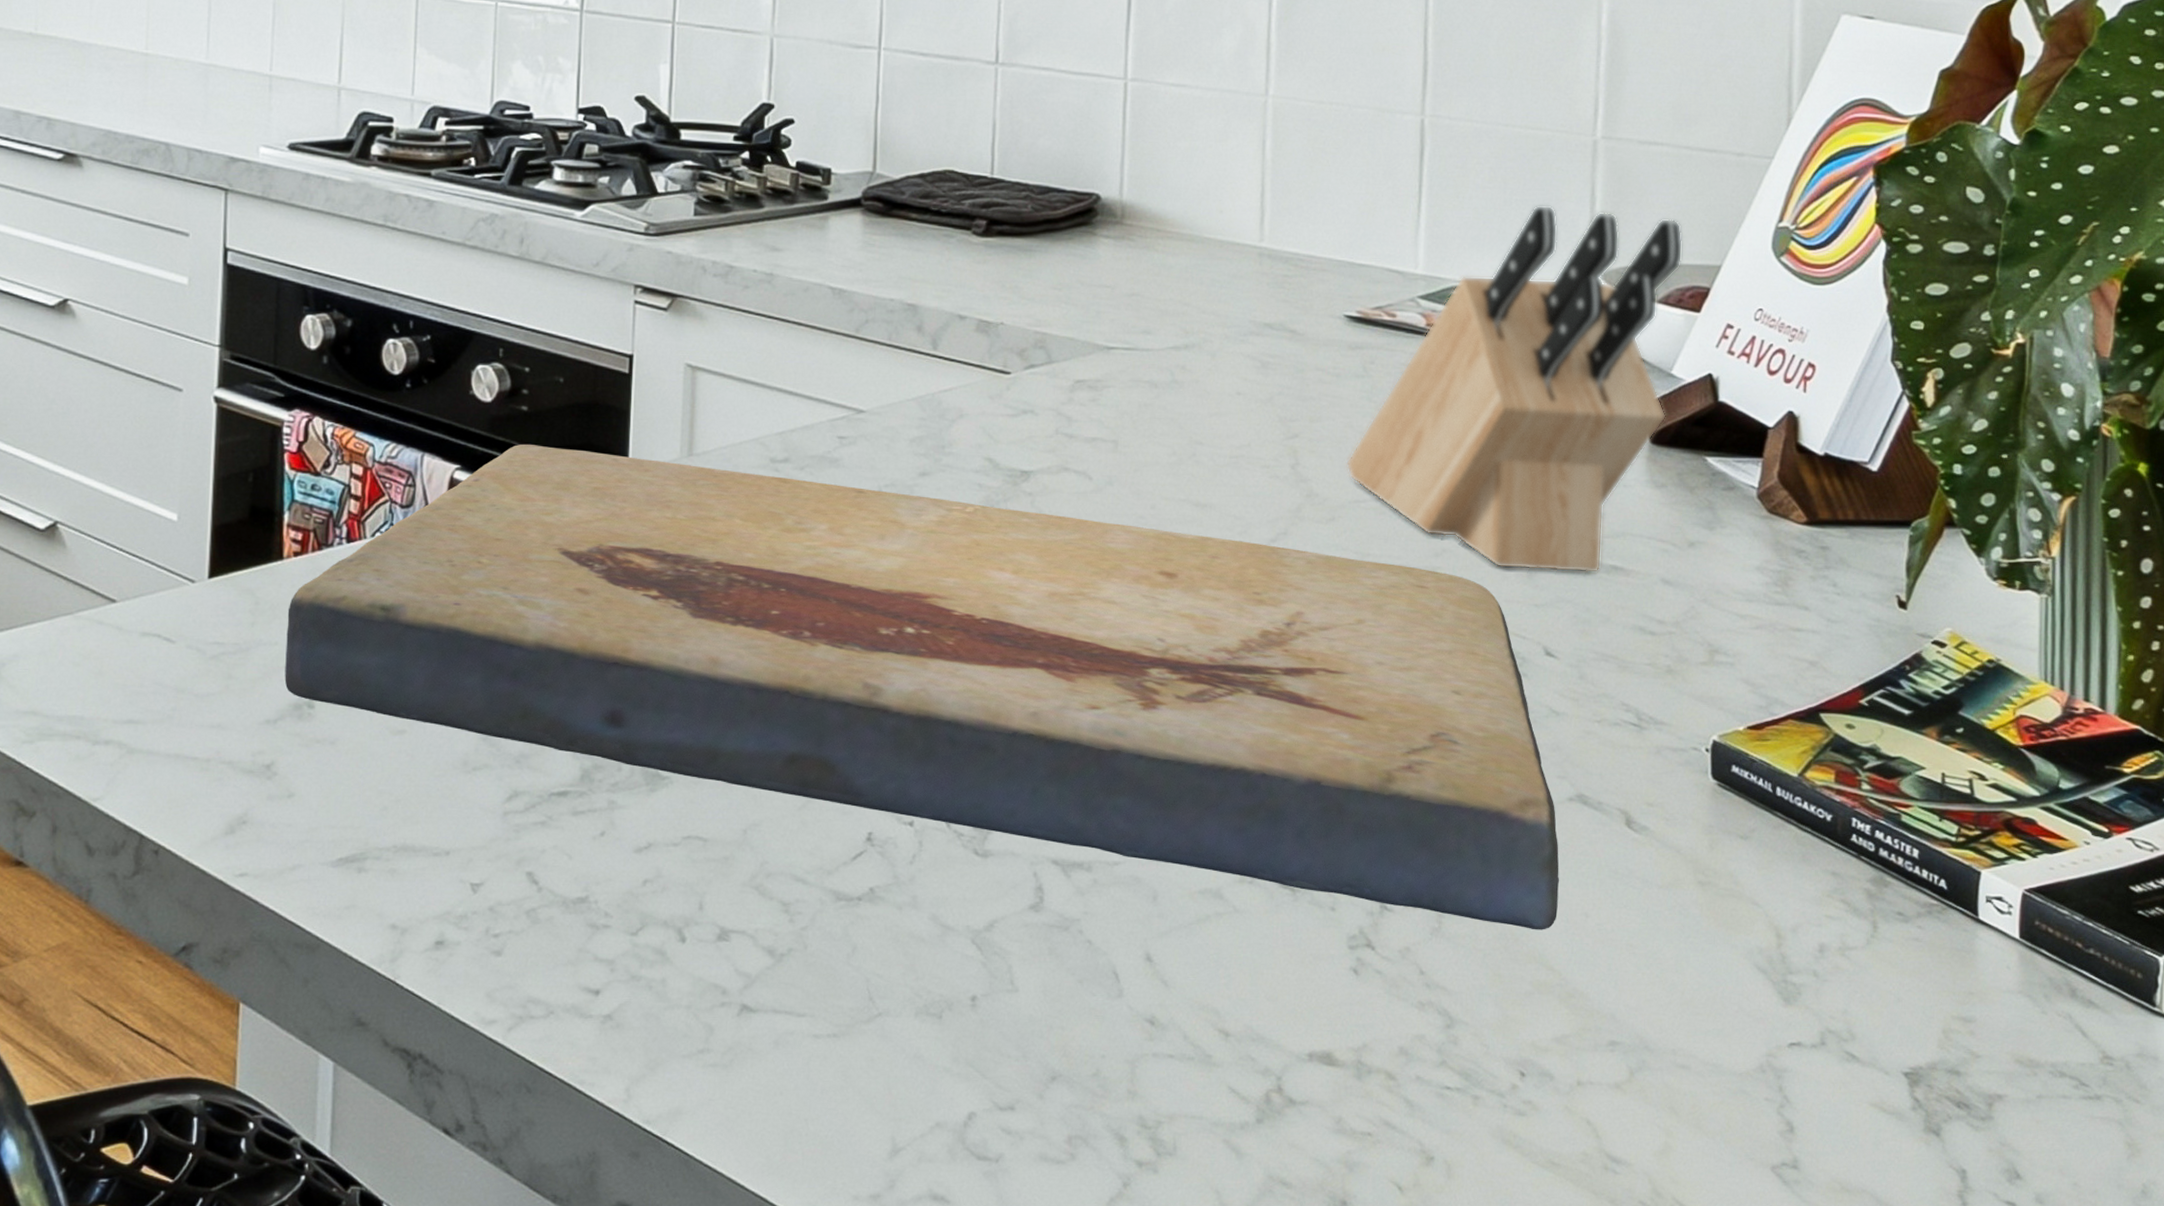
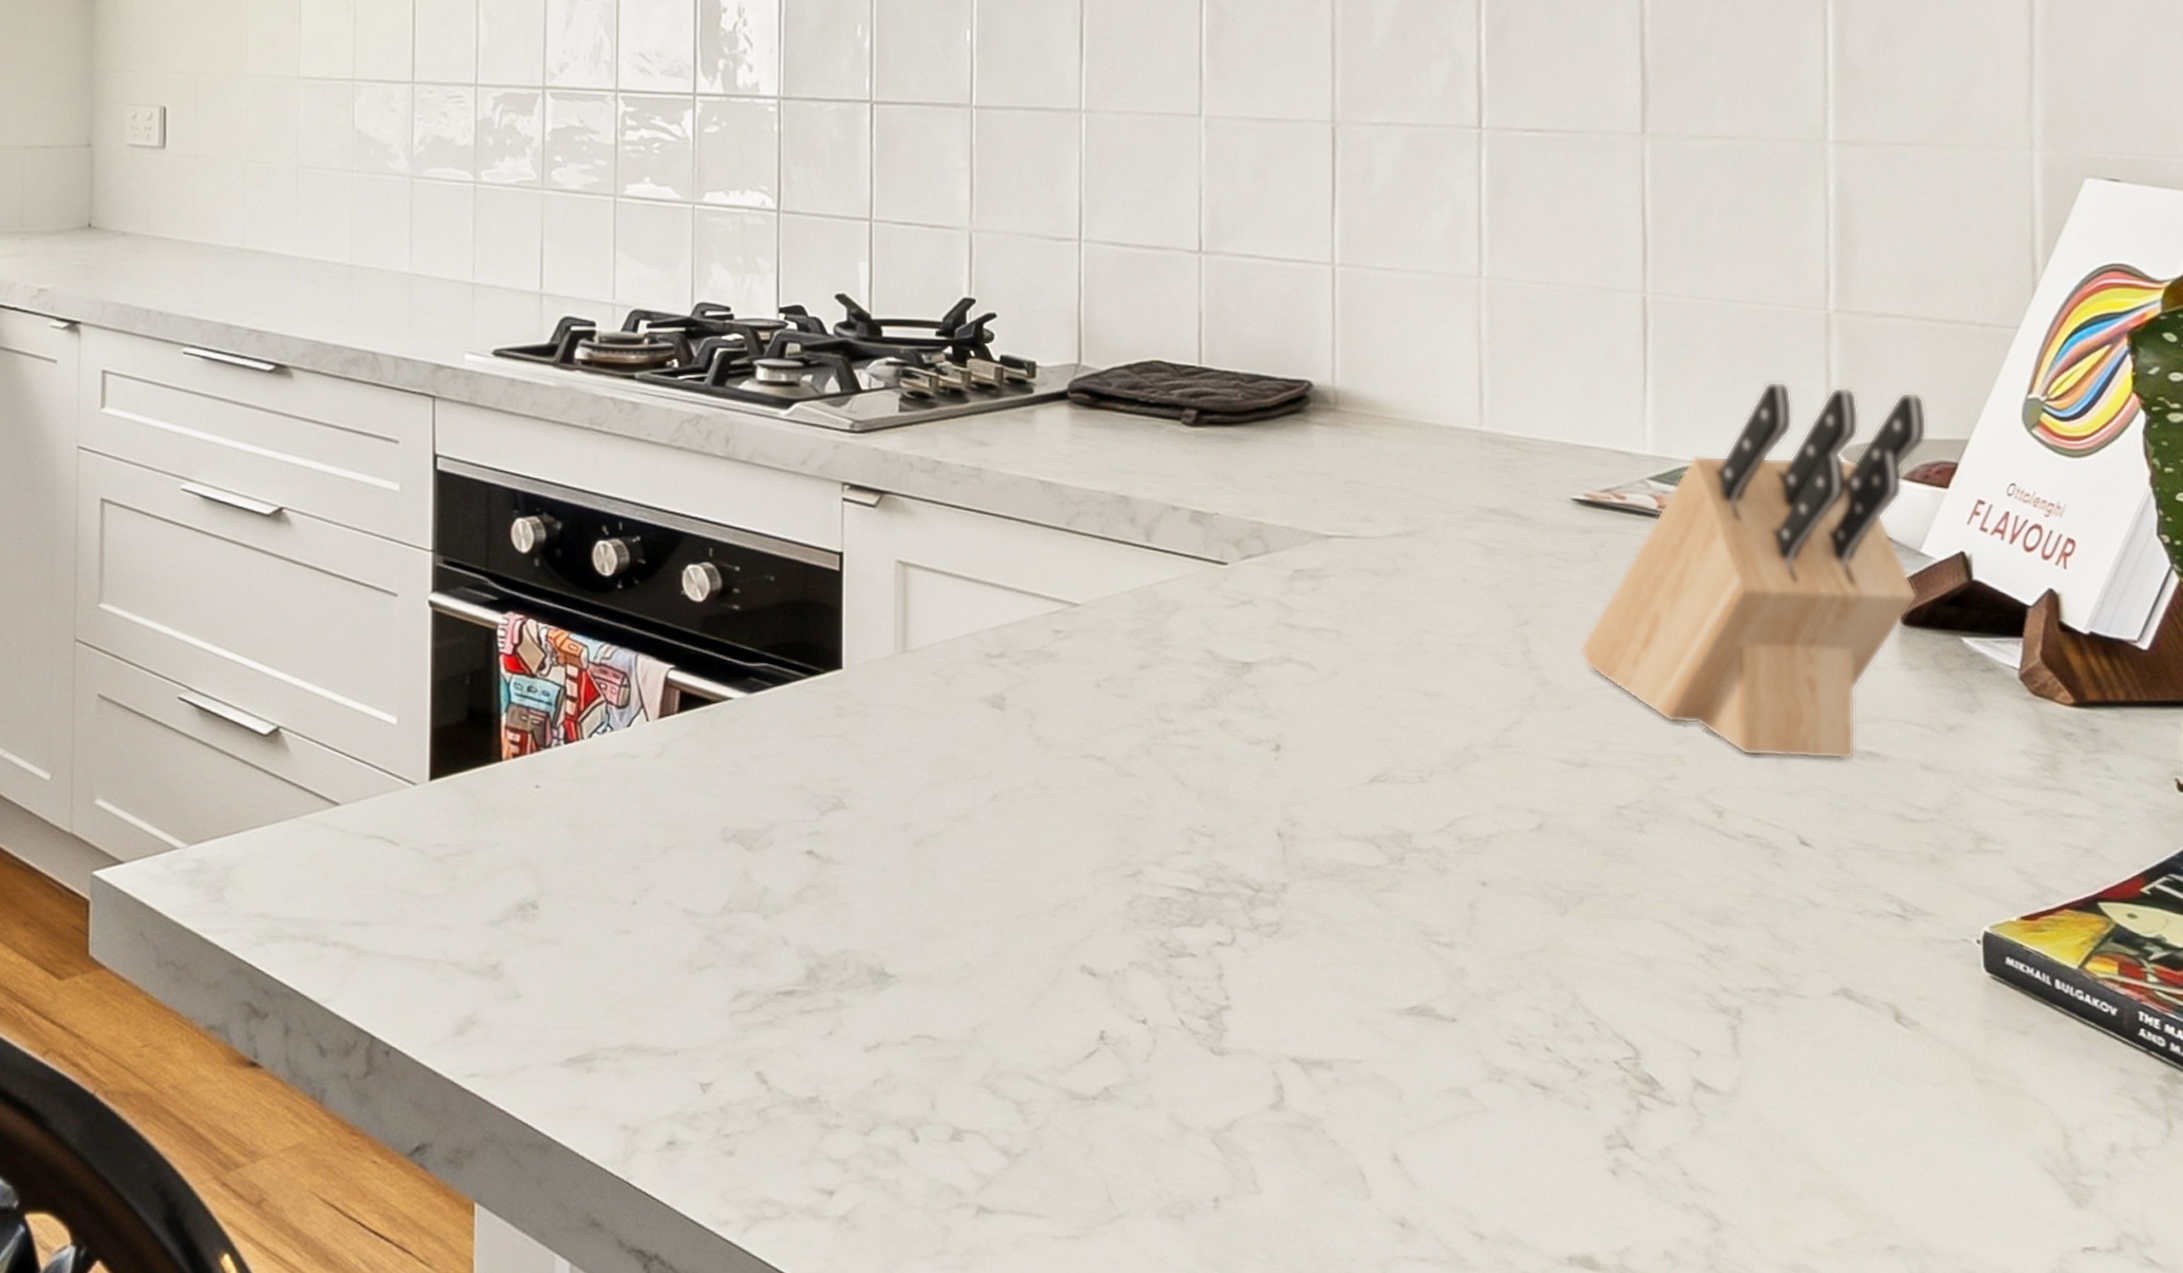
fish fossil: present [284,444,1559,930] -> none [508,644,1826,1130]

